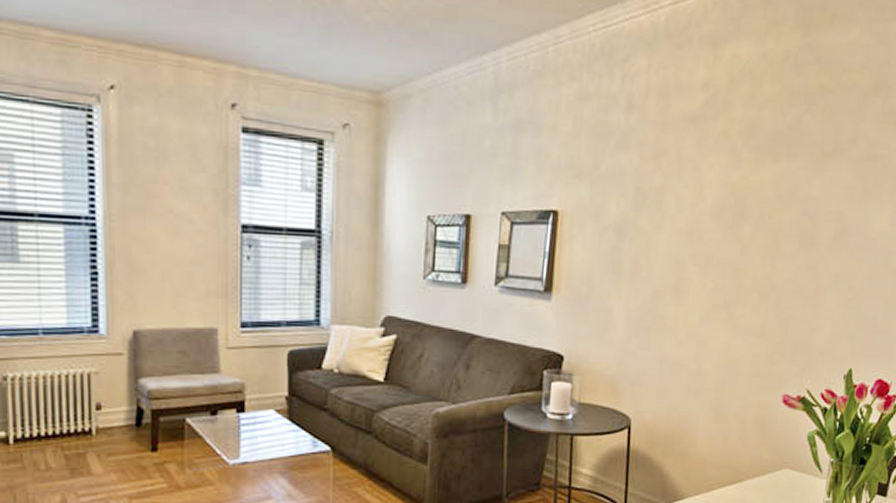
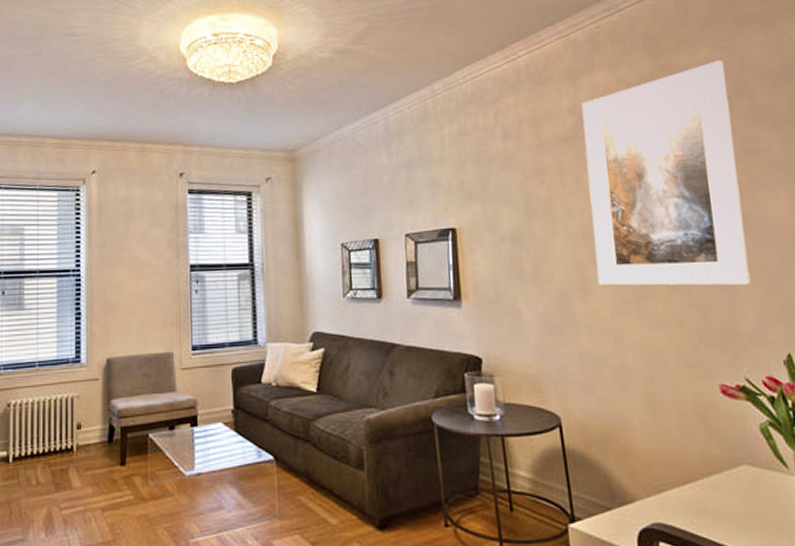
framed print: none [693,47,871,300] -> present [581,60,751,286]

